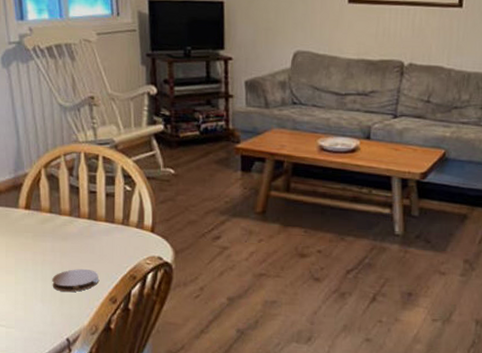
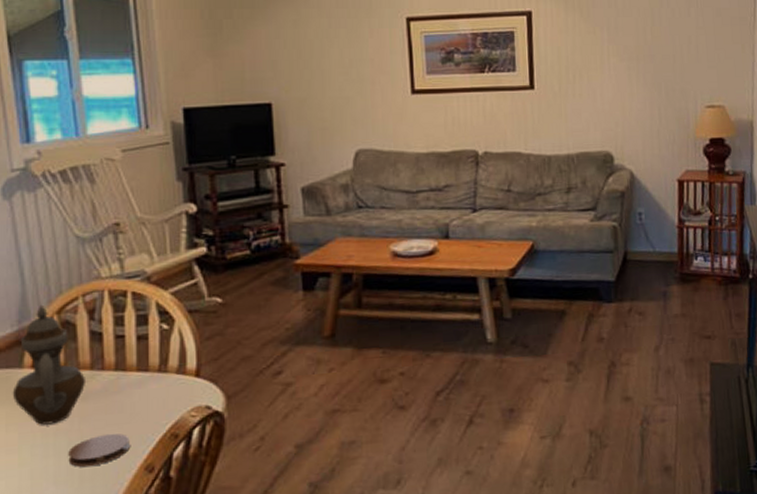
teapot: none [10,158,65,255] -> present [12,304,85,425]

